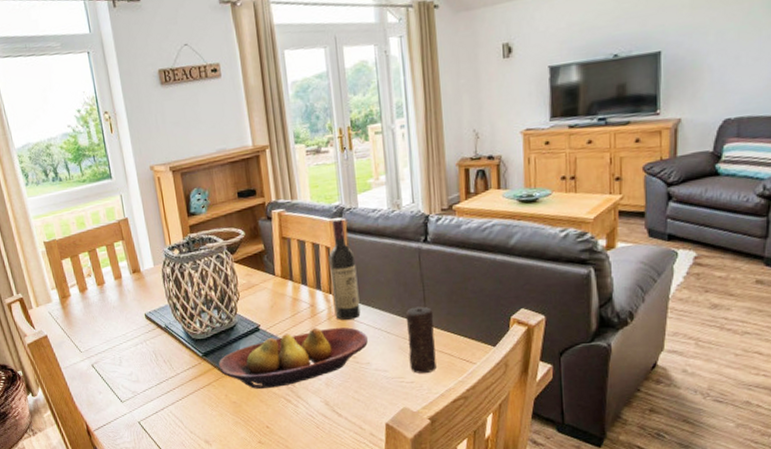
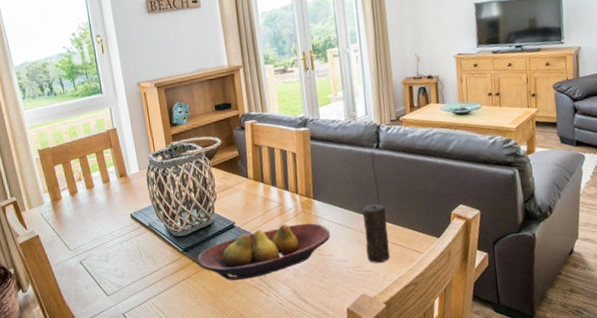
wine bottle: present [329,218,361,320] -> none [295,128,324,217]

